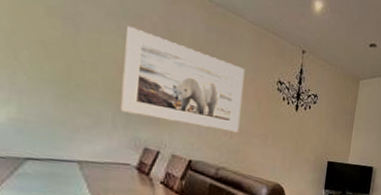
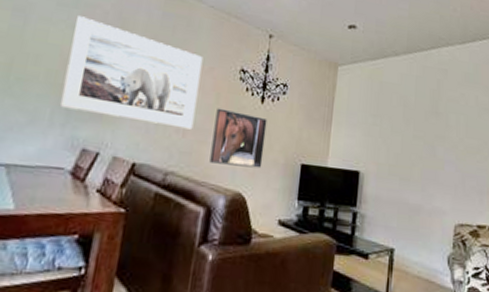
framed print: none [253,114,301,165] -> present [209,108,268,169]

